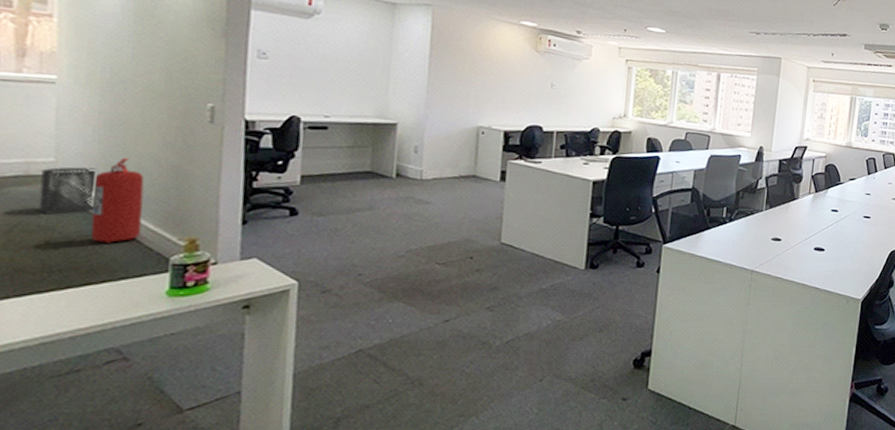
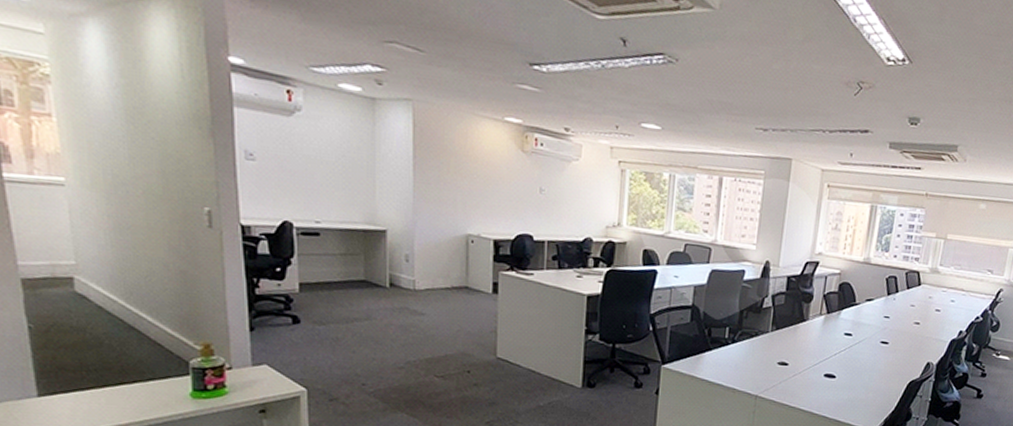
trash can: present [38,167,97,215] -> none [65,270,117,317]
fire extinguisher: present [90,157,145,243] -> none [114,261,161,345]

